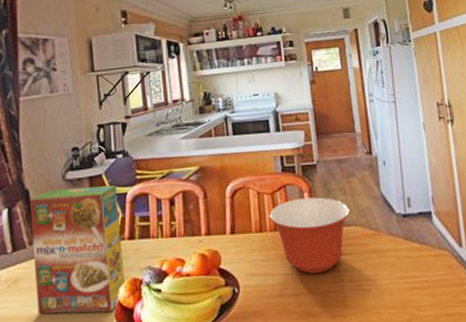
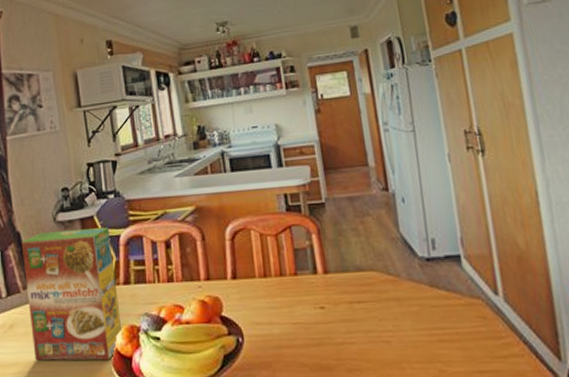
mixing bowl: present [269,197,350,274] -> none [274,239,365,323]

